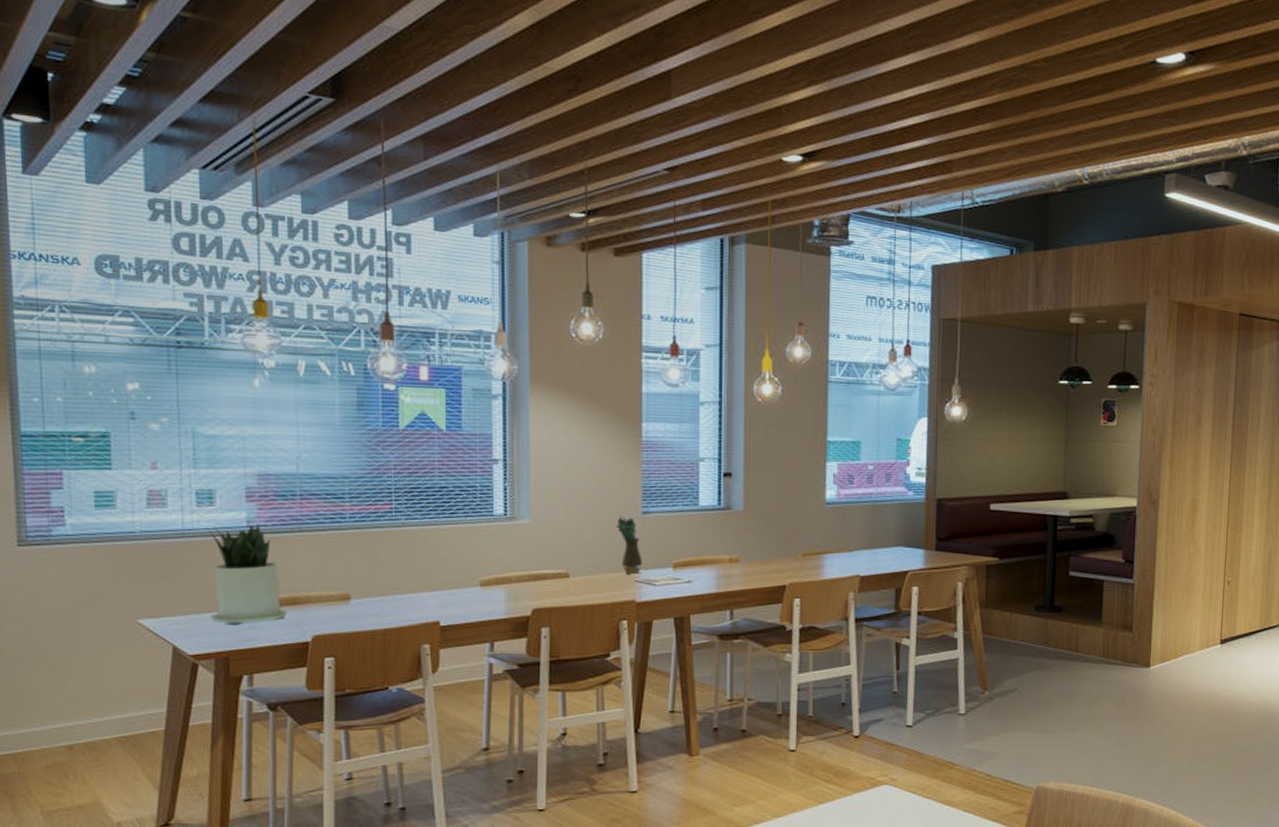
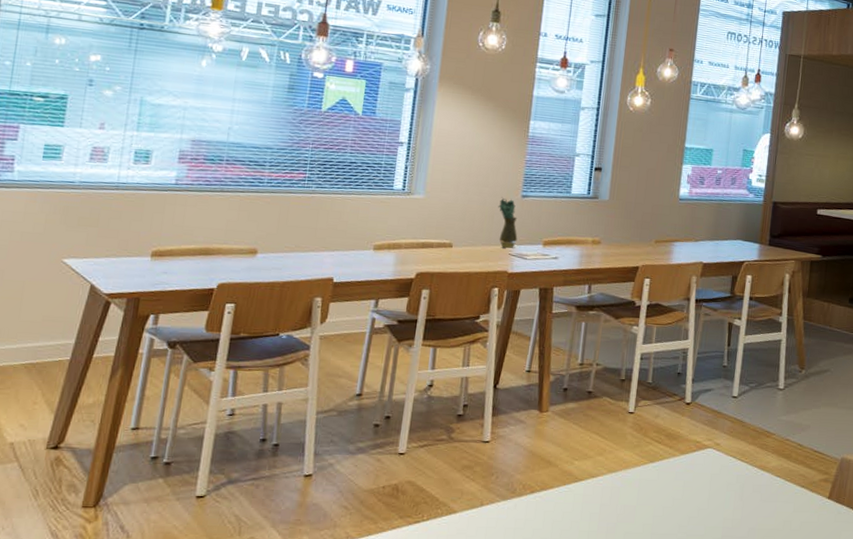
planter: present [208,523,287,624] -> none [129,181,199,270]

